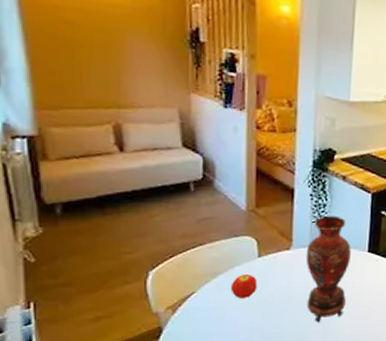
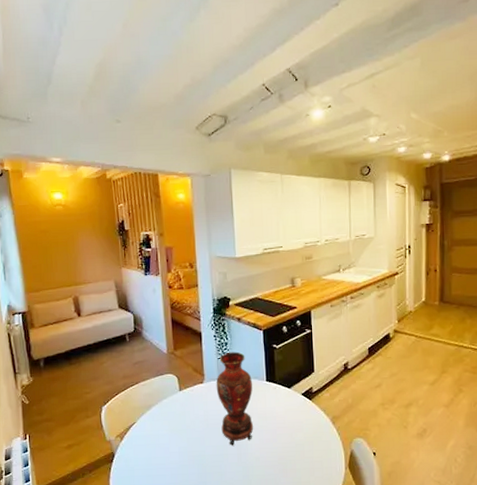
fruit: present [230,275,258,298] -> none [161,406,181,426]

